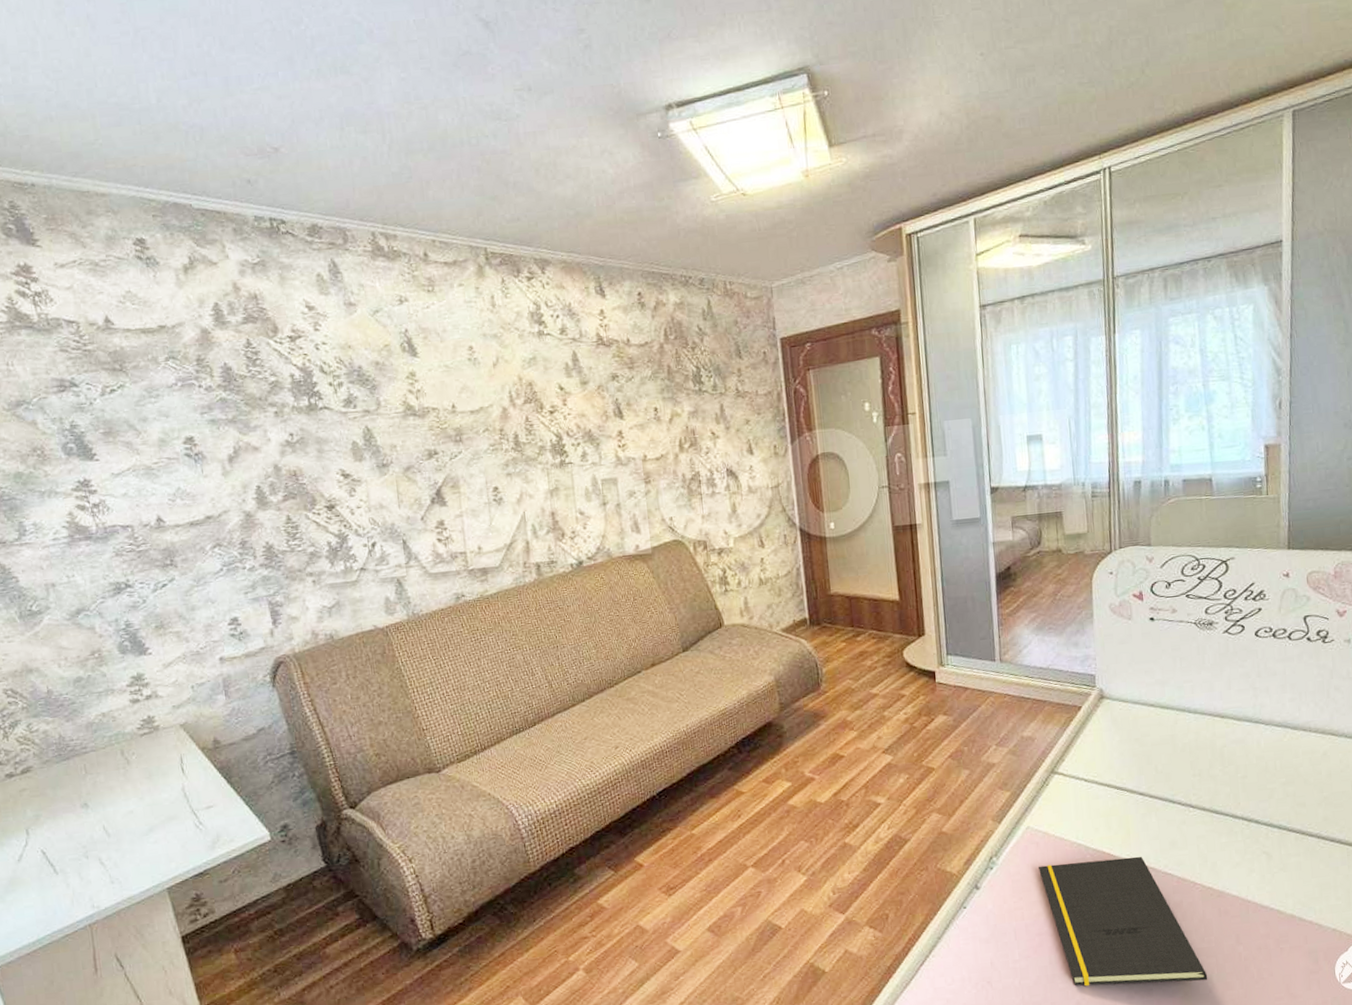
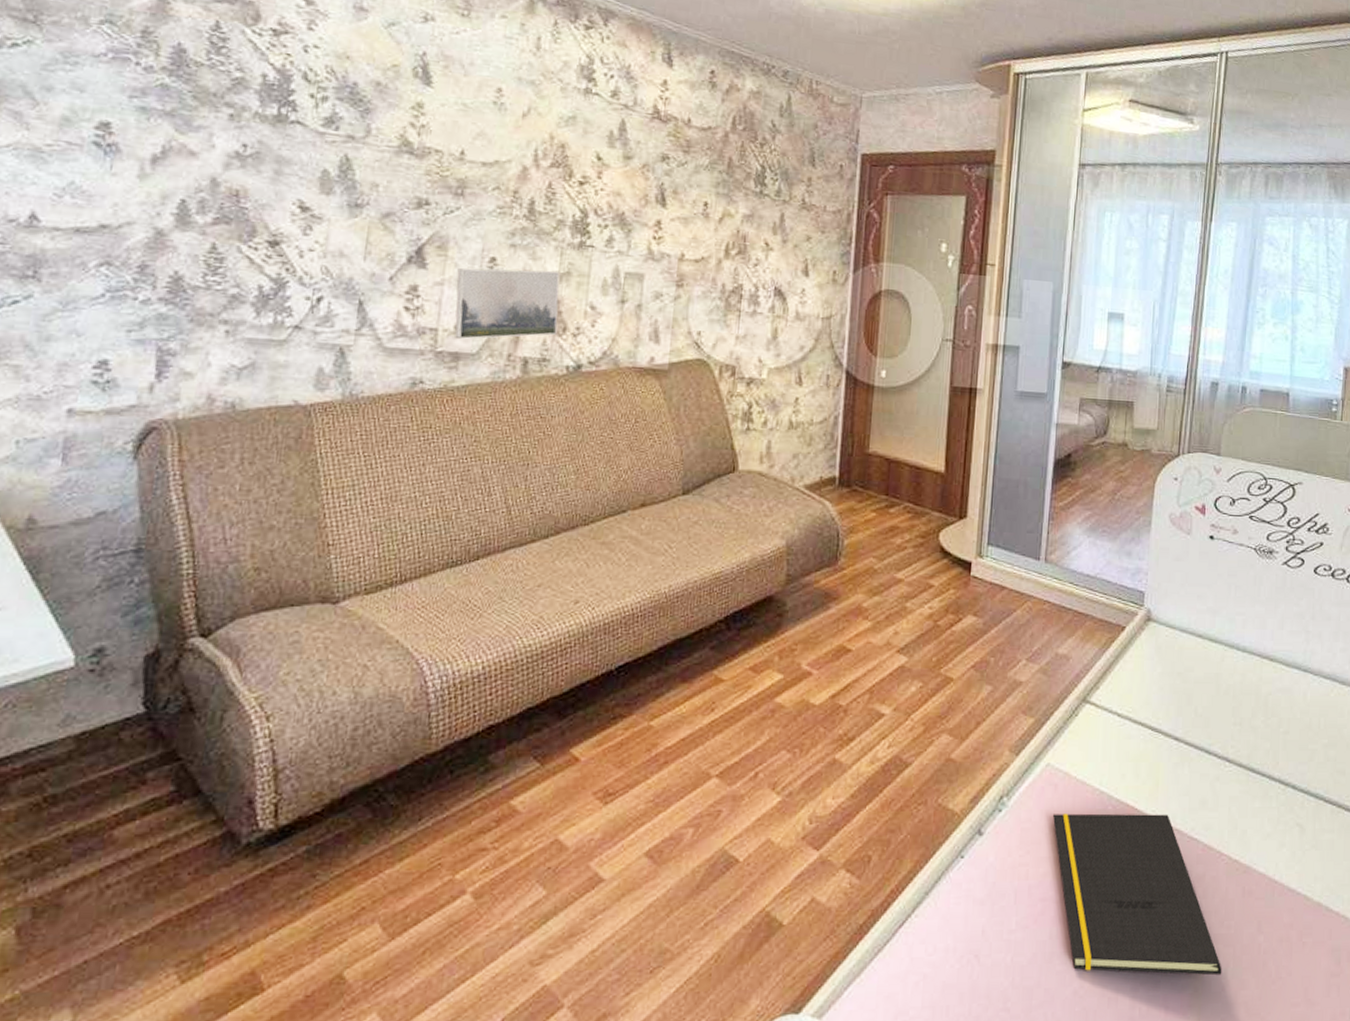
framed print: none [470,488,558,558] -> present [455,268,560,340]

